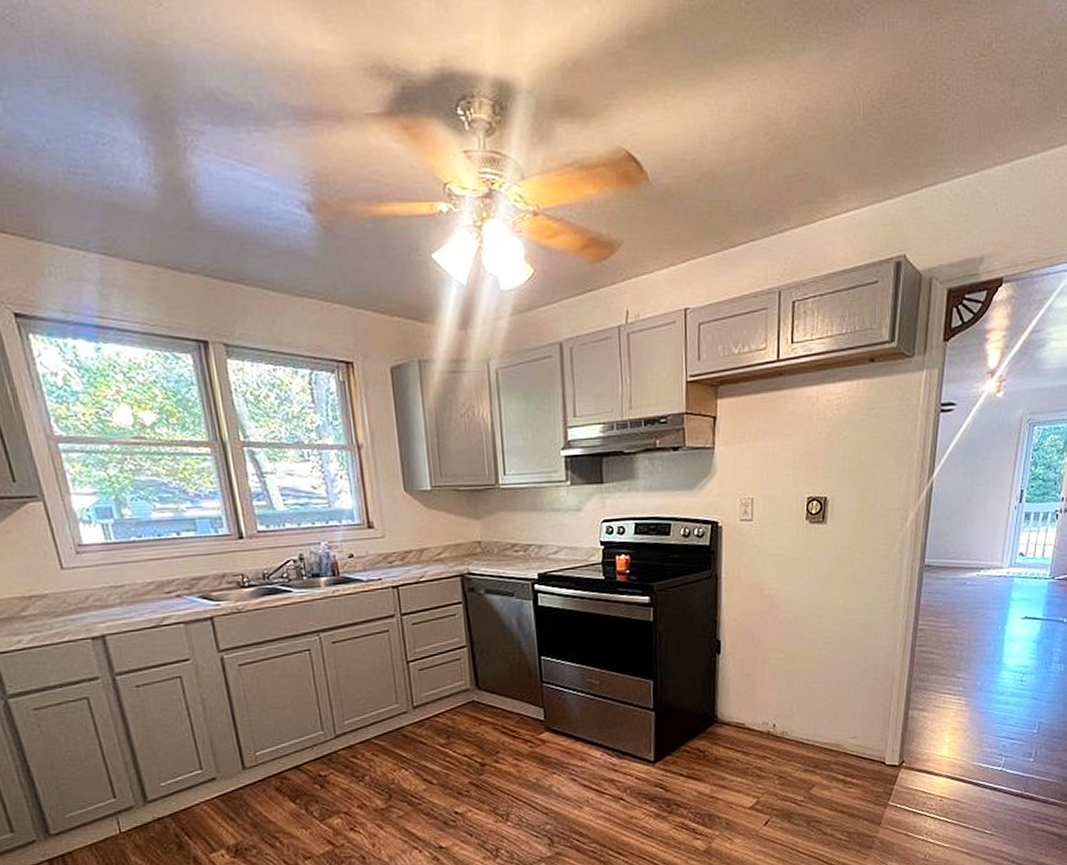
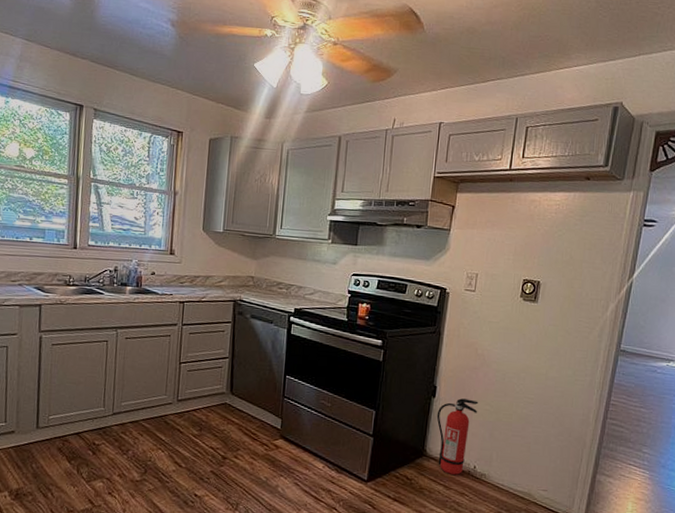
fire extinguisher: none [724,649,771,738] -> present [436,398,479,475]

